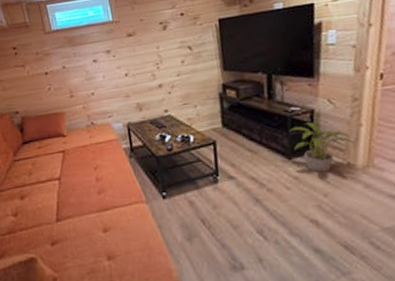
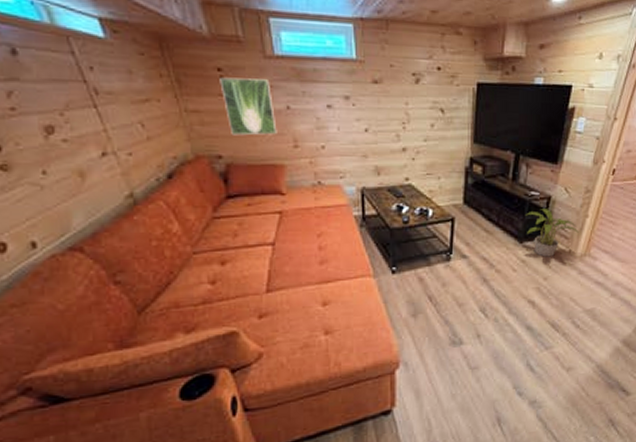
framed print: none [15,49,57,95] -> present [219,77,277,136]

